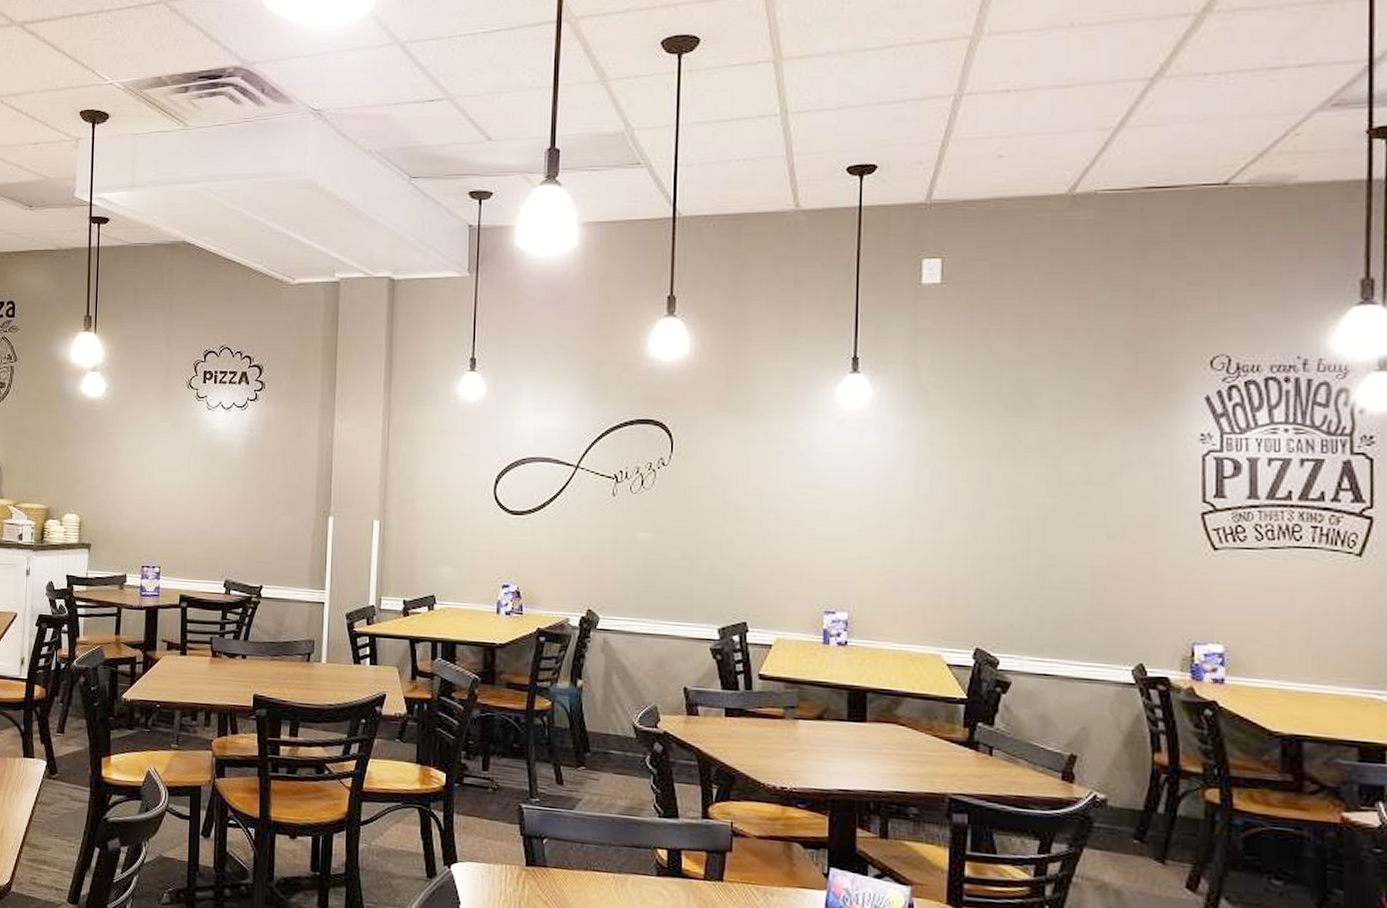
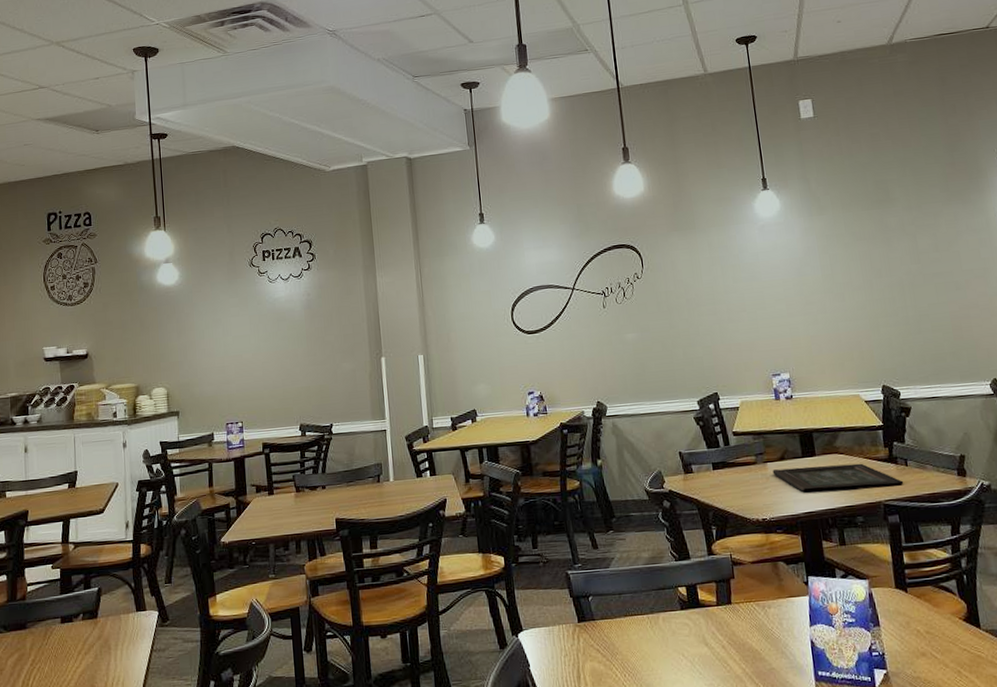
tray: none [804,730,983,779] -> present [772,463,904,493]

